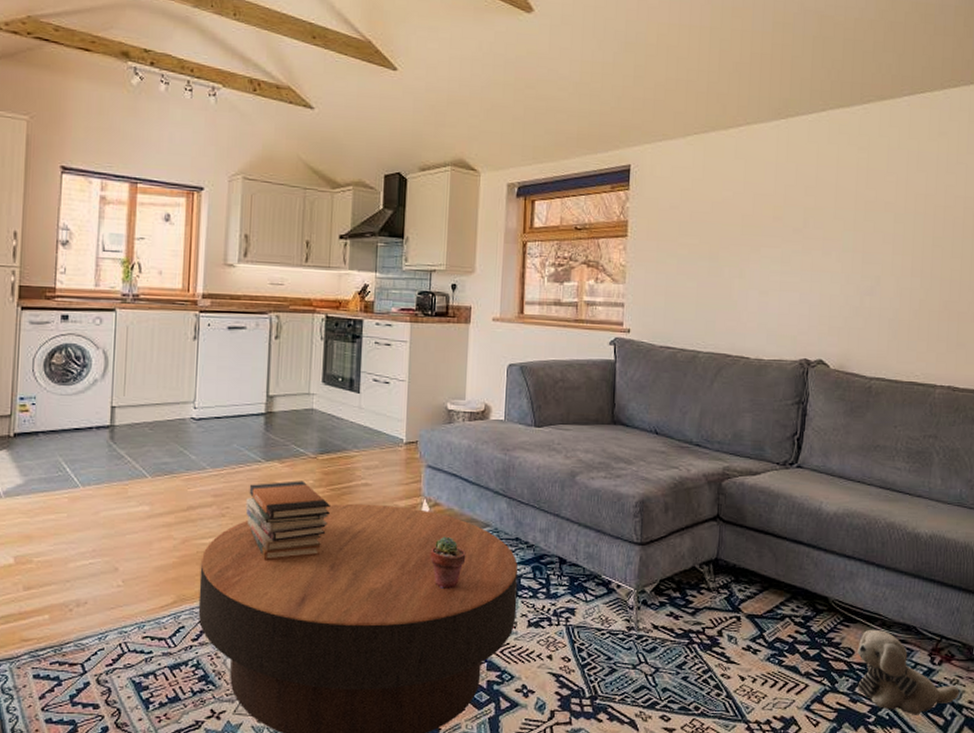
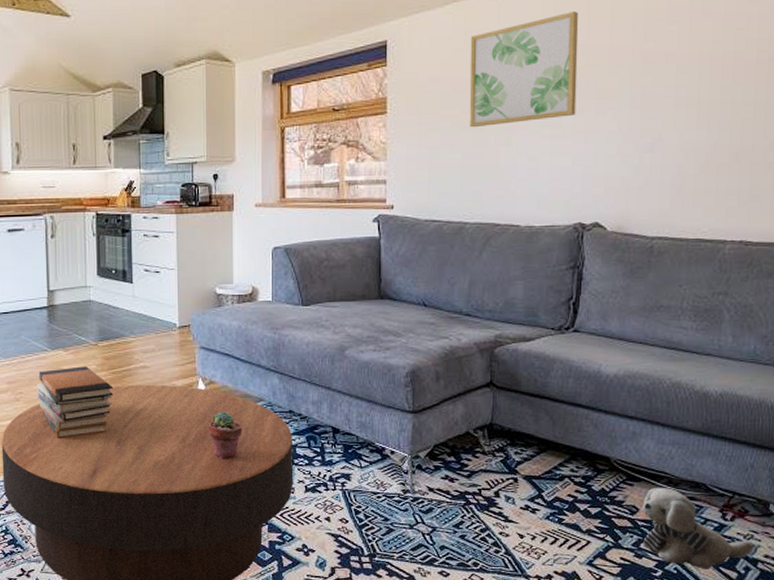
wall art: none [705,154,808,258] -> present [469,11,579,128]

